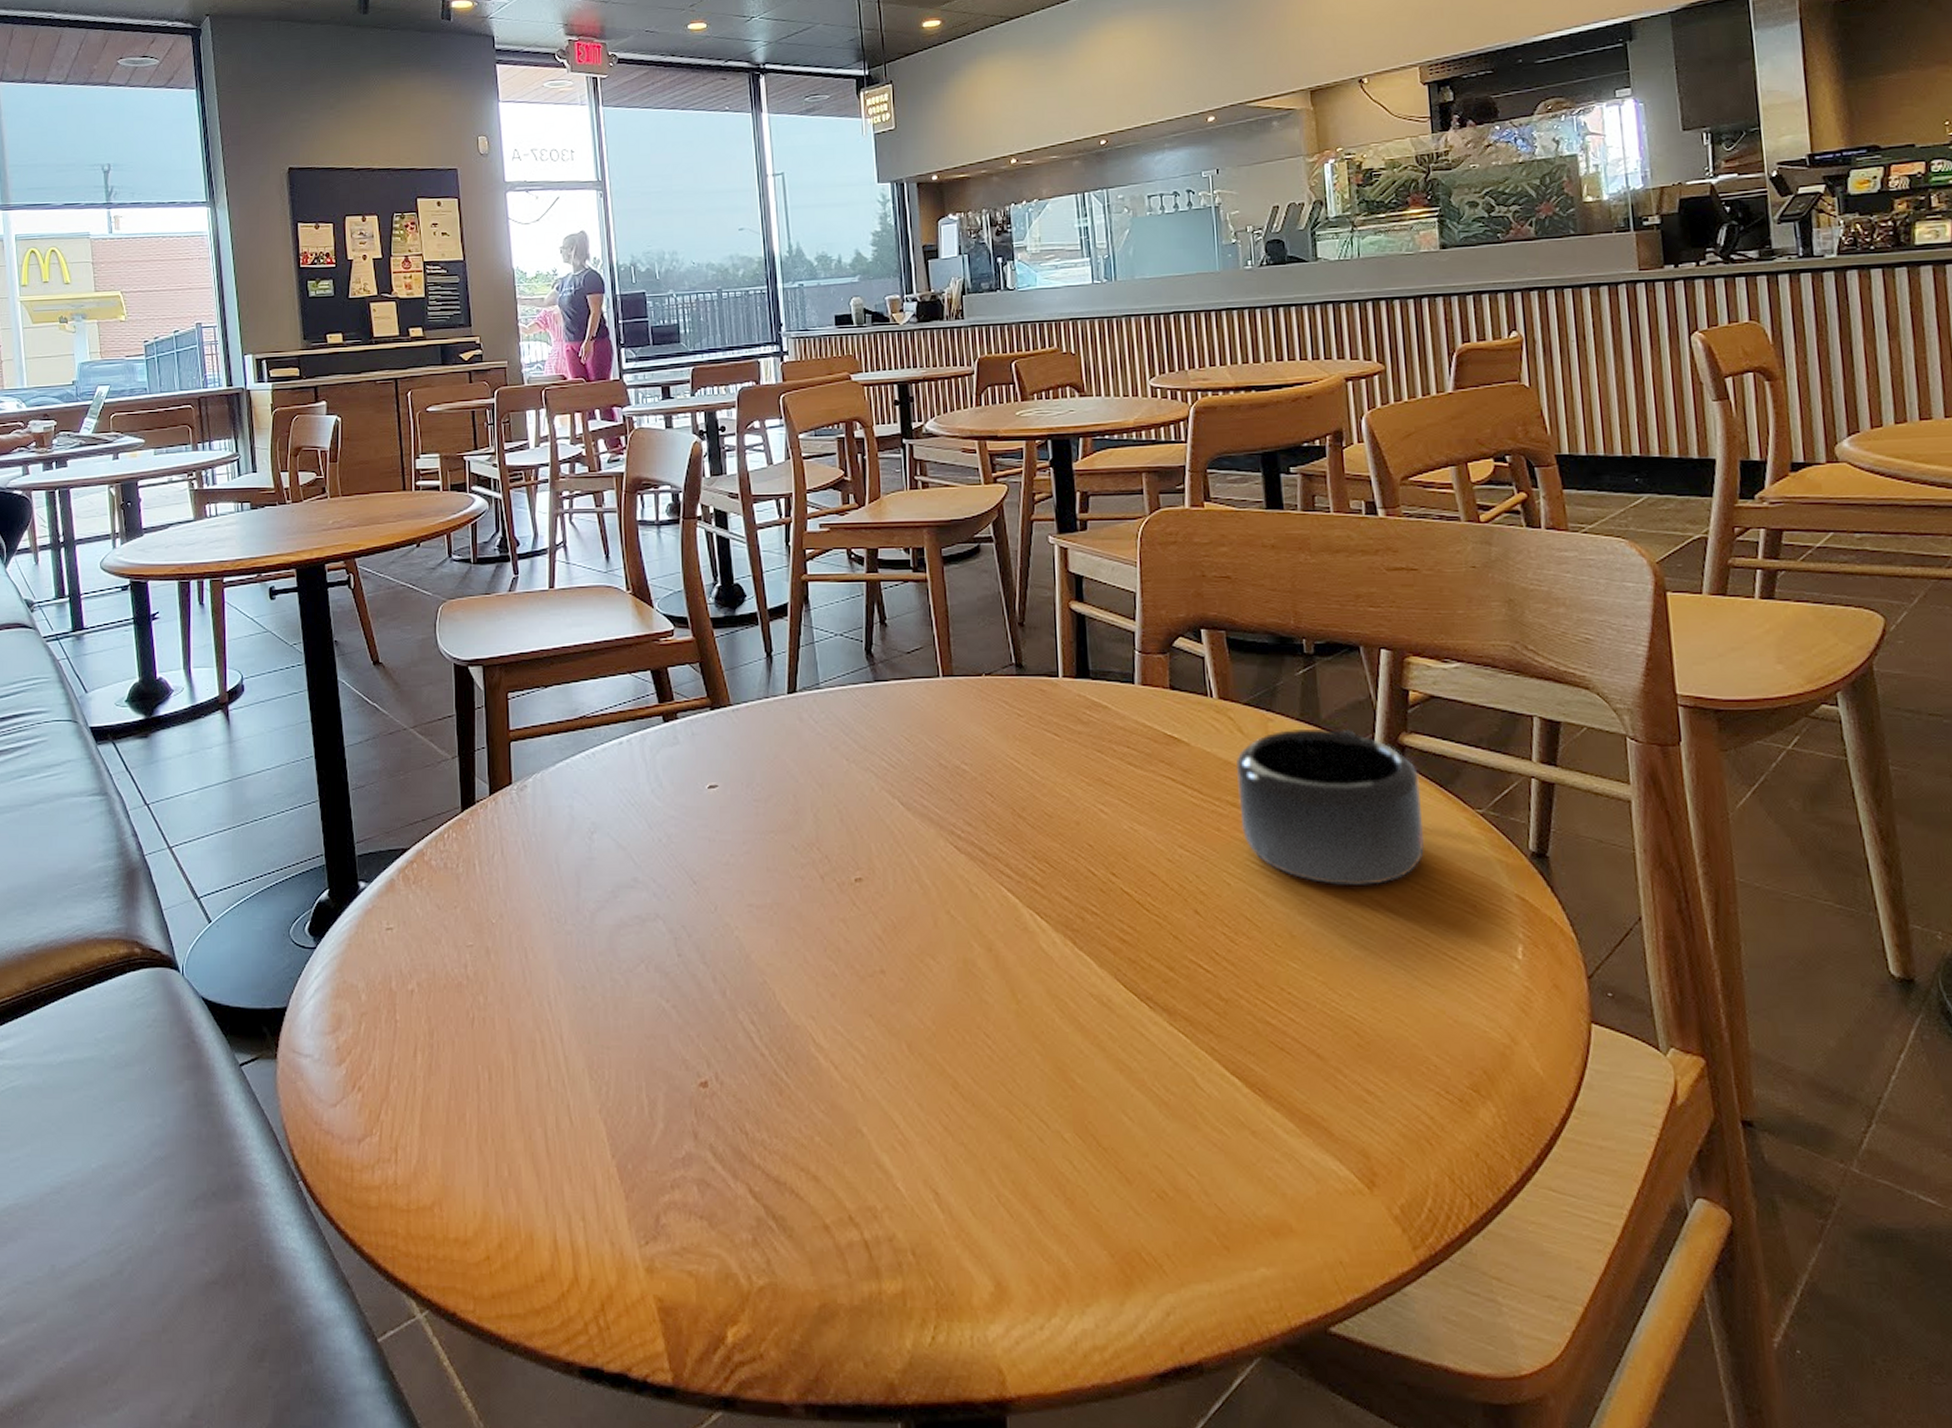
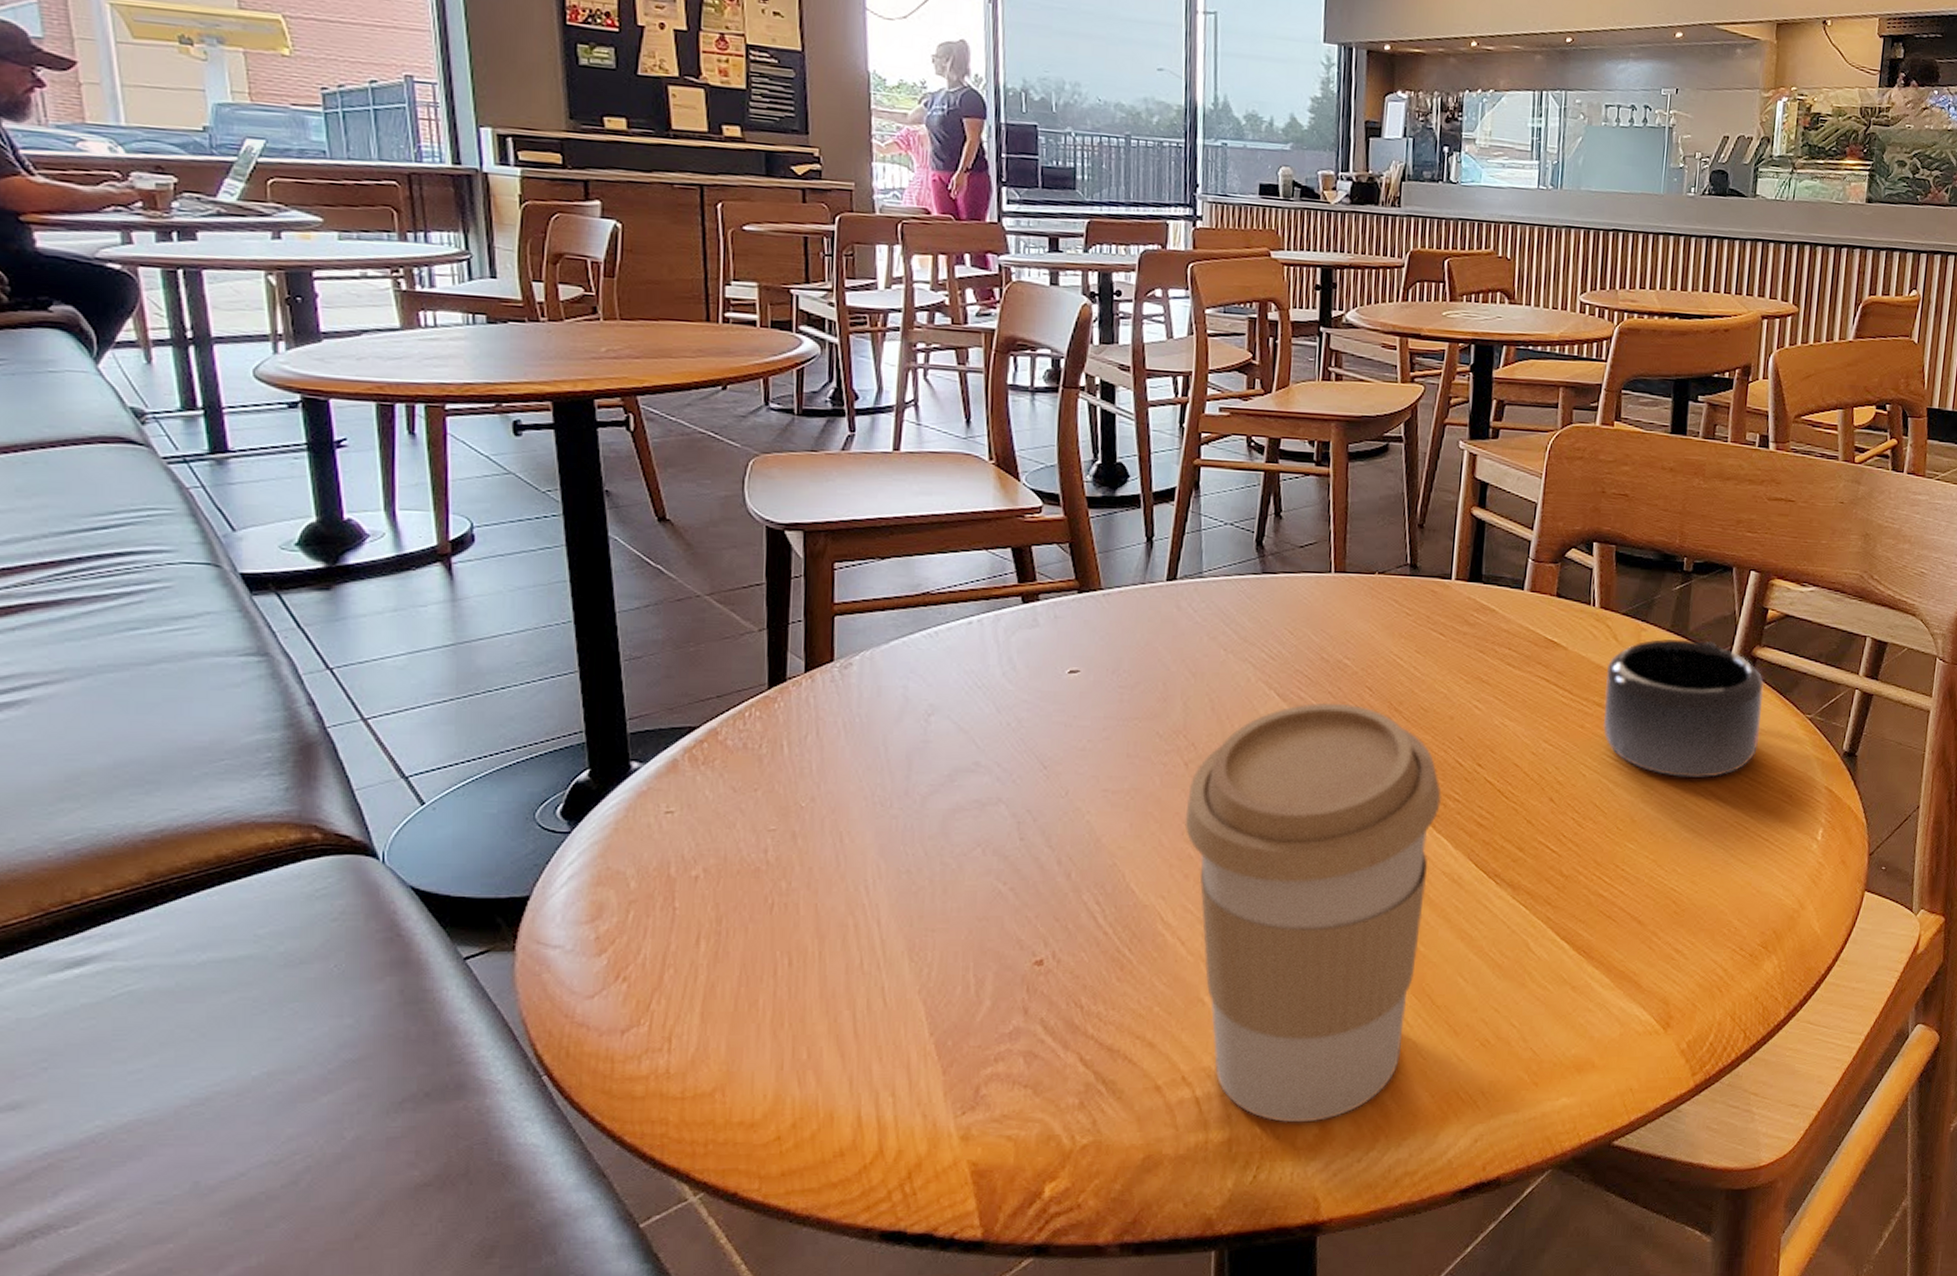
coffee cup: none [825,810,1079,1278] -> present [1184,703,1442,1123]

